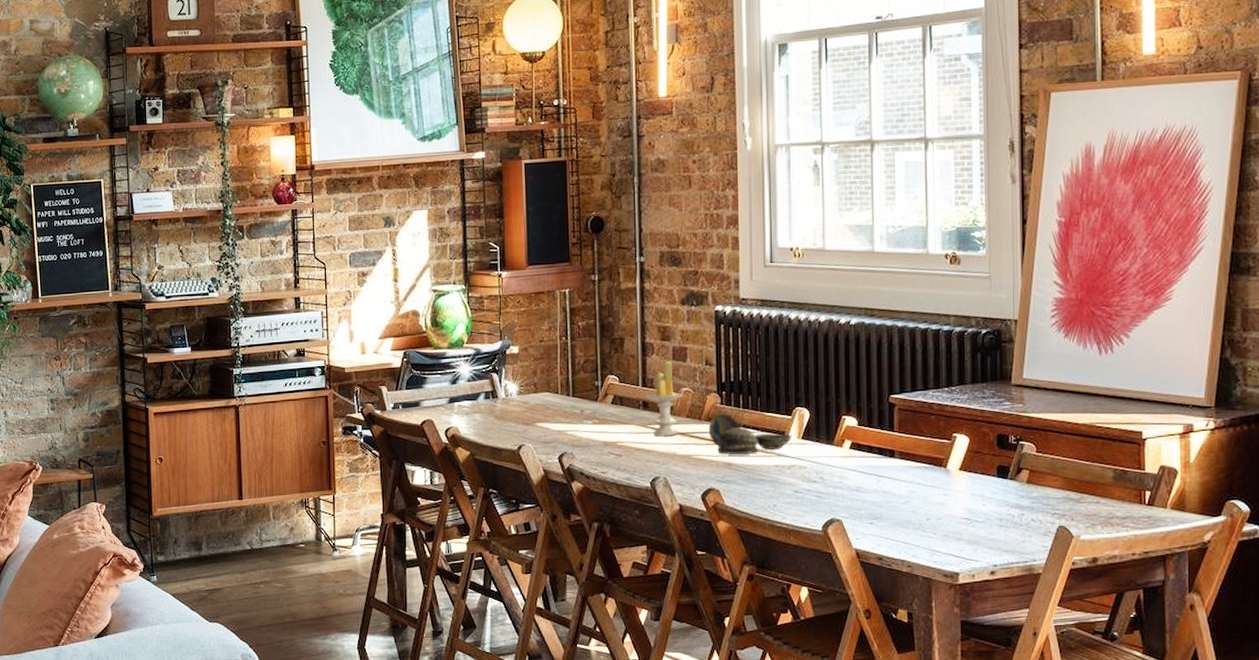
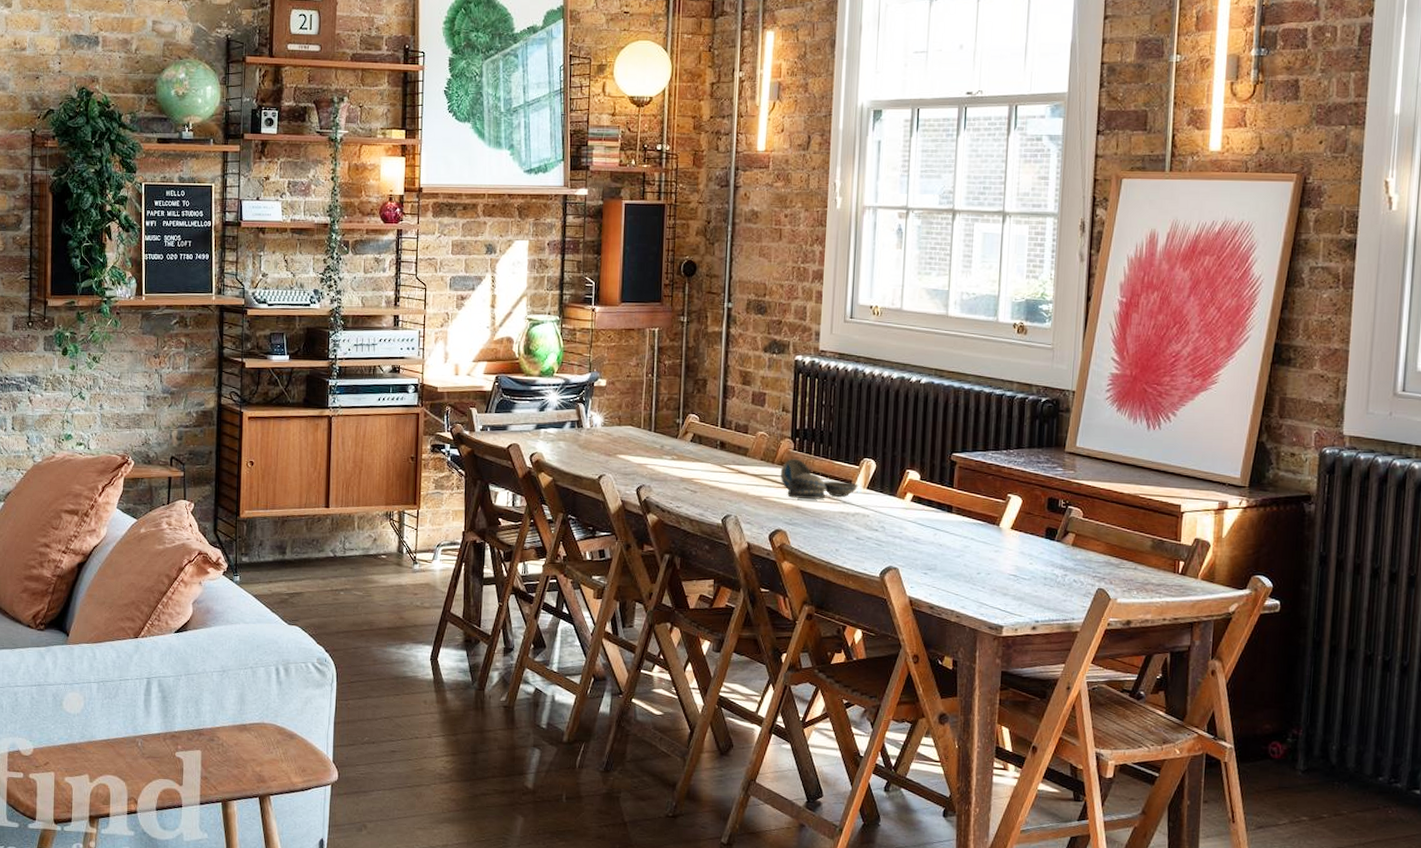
candle: present [646,361,684,436] -> none [724,405,760,476]

